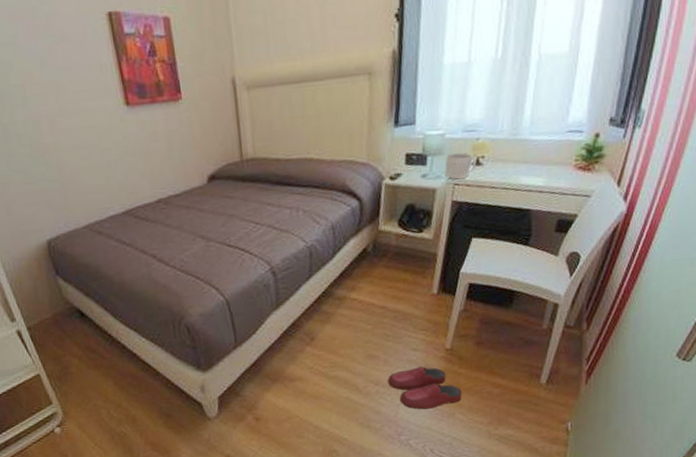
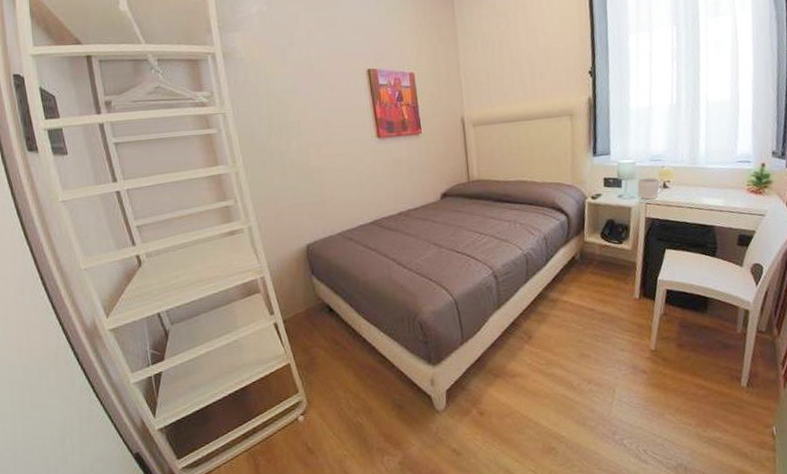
slippers: present [388,366,462,410] -> none [600,366,670,409]

